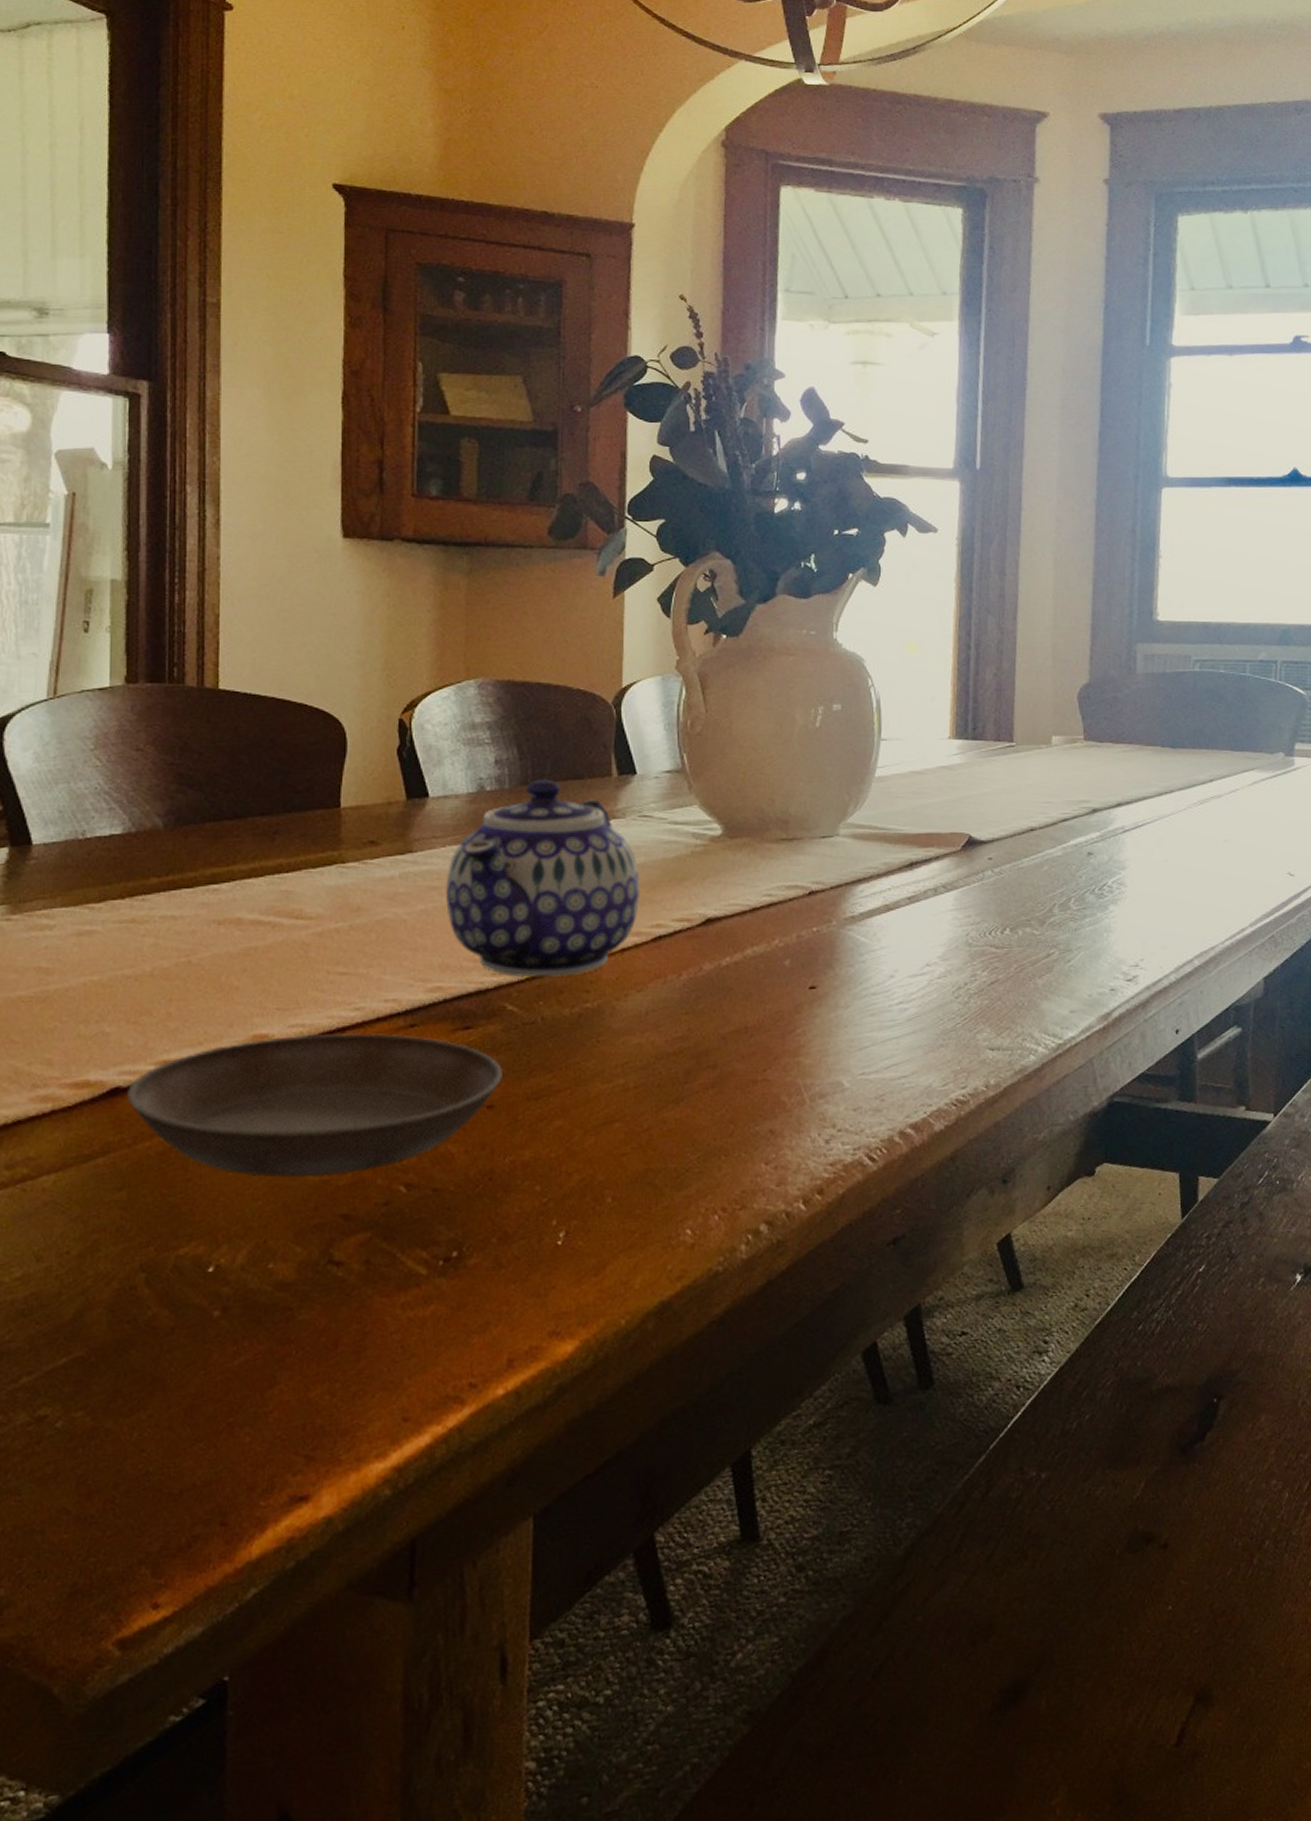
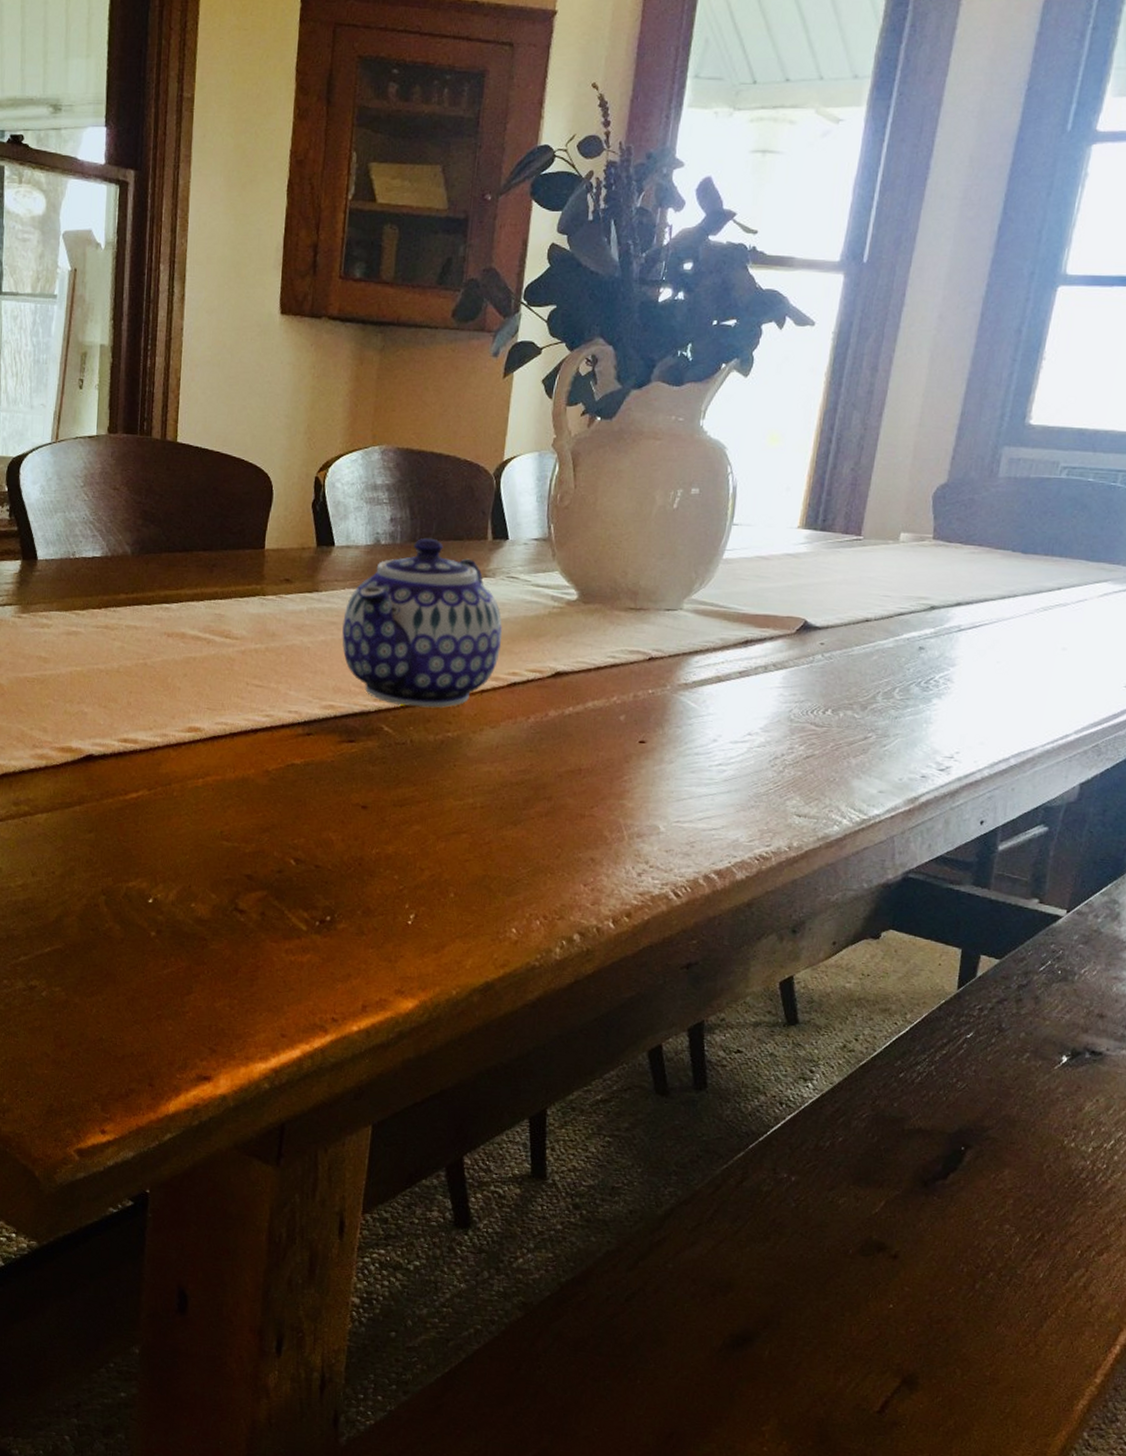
saucer: present [128,1033,502,1178] -> none [98,731,376,844]

